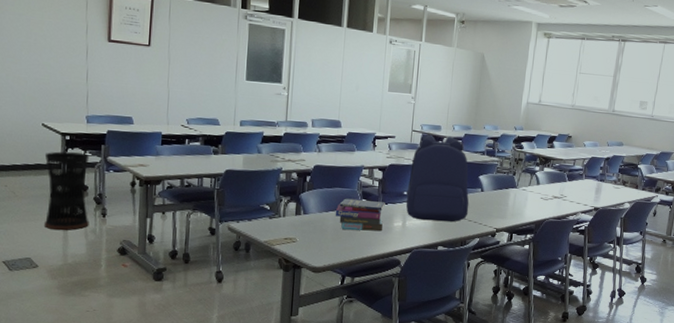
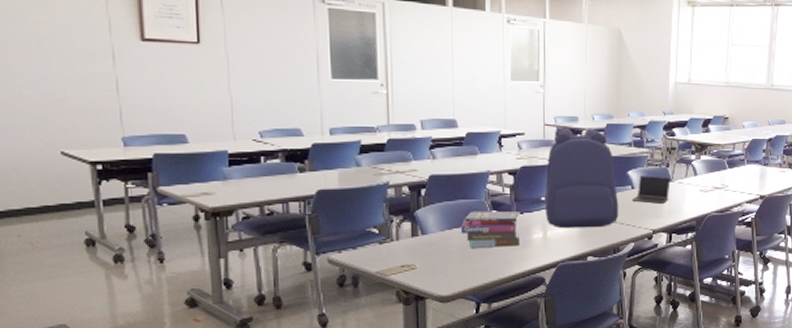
umbrella stand: present [44,151,89,230] -> none [69,185,142,285]
laptop computer: none [481,181,516,207] -> present [633,176,671,204]

